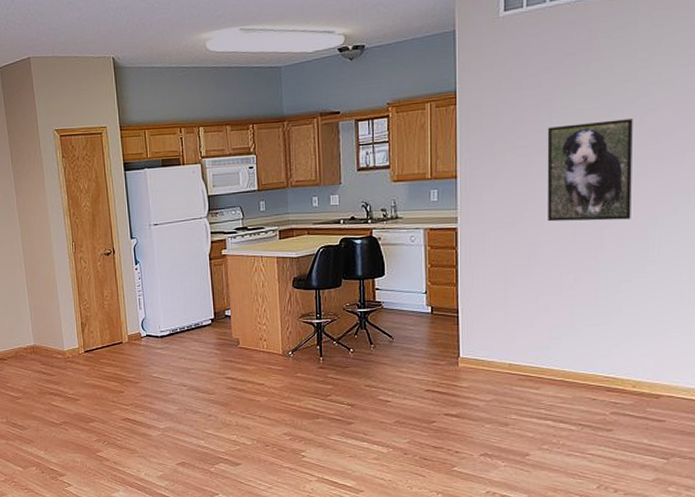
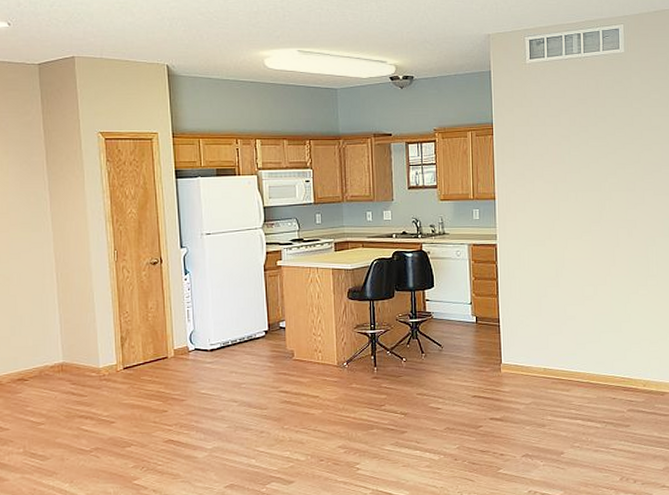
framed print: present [547,119,633,222] -> none [567,156,635,241]

